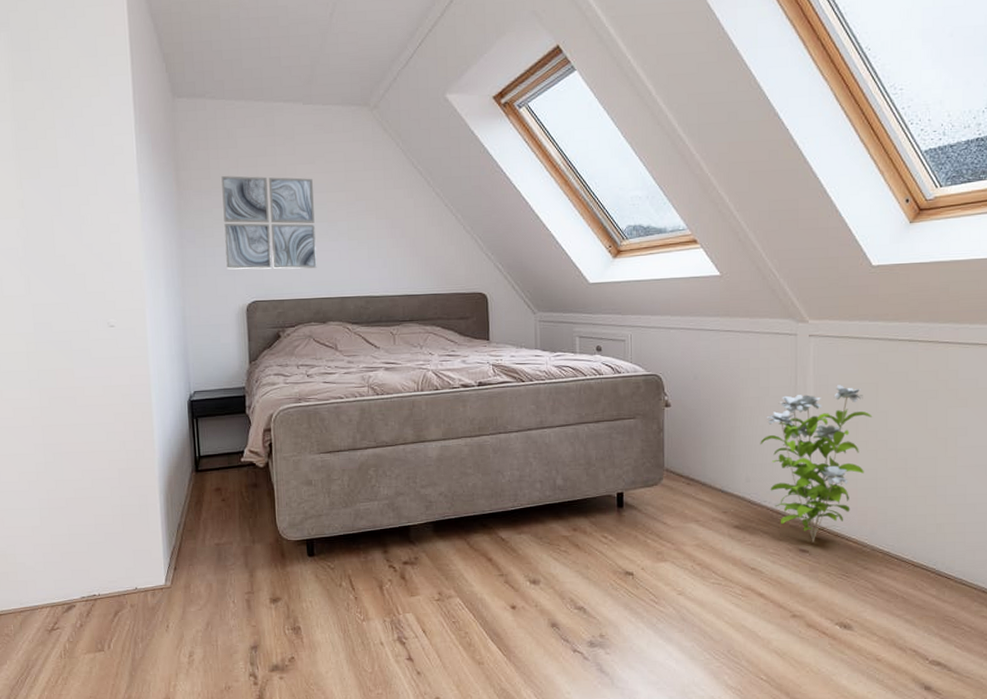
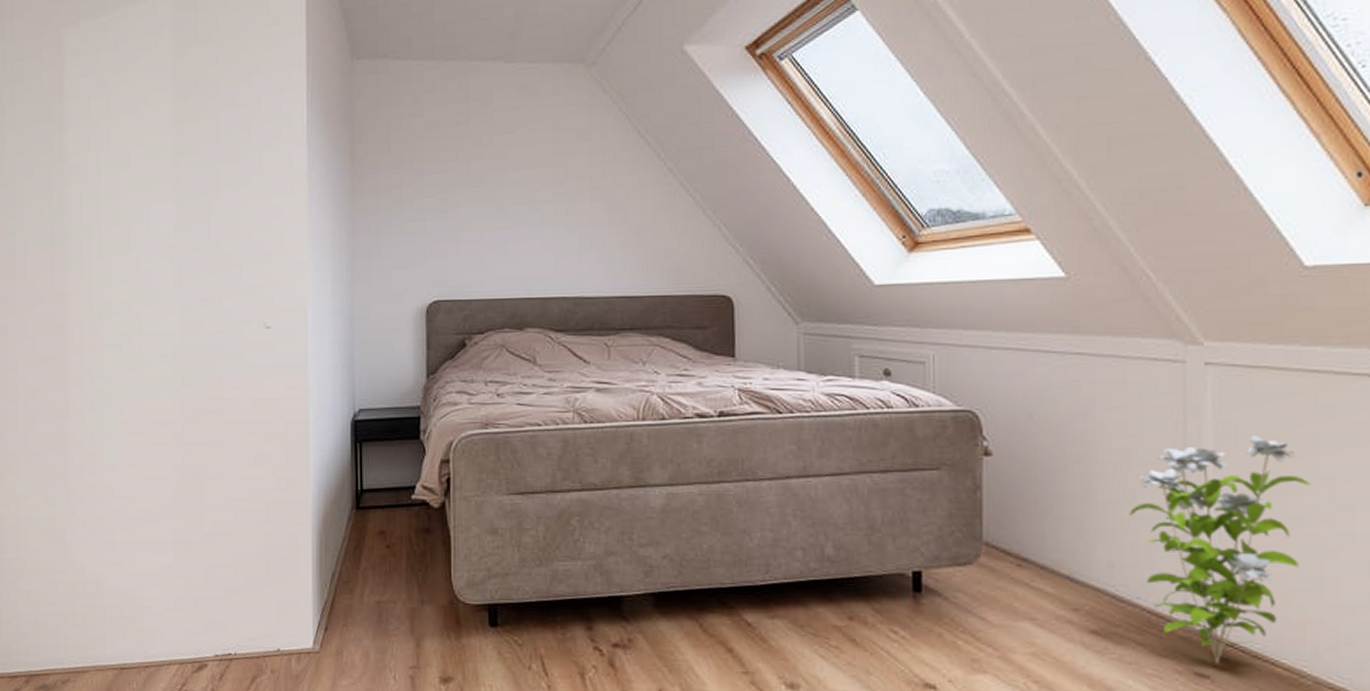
wall art: present [221,176,317,270] -> none [403,149,514,262]

